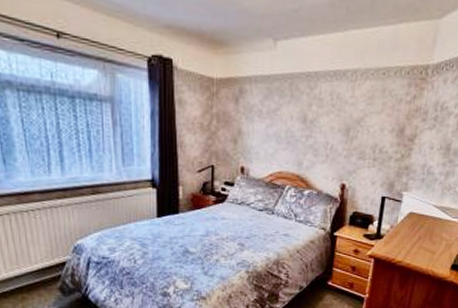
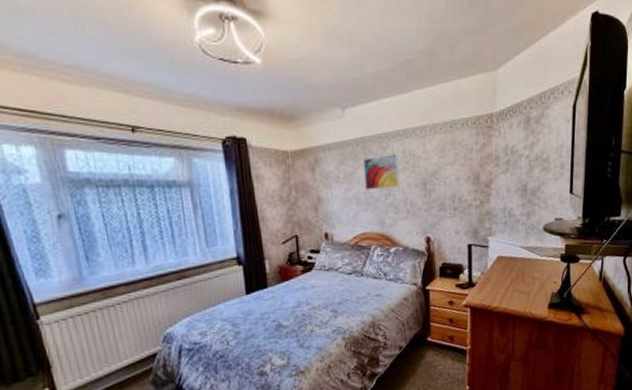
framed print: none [287,94,326,130] -> present [364,153,400,190]

